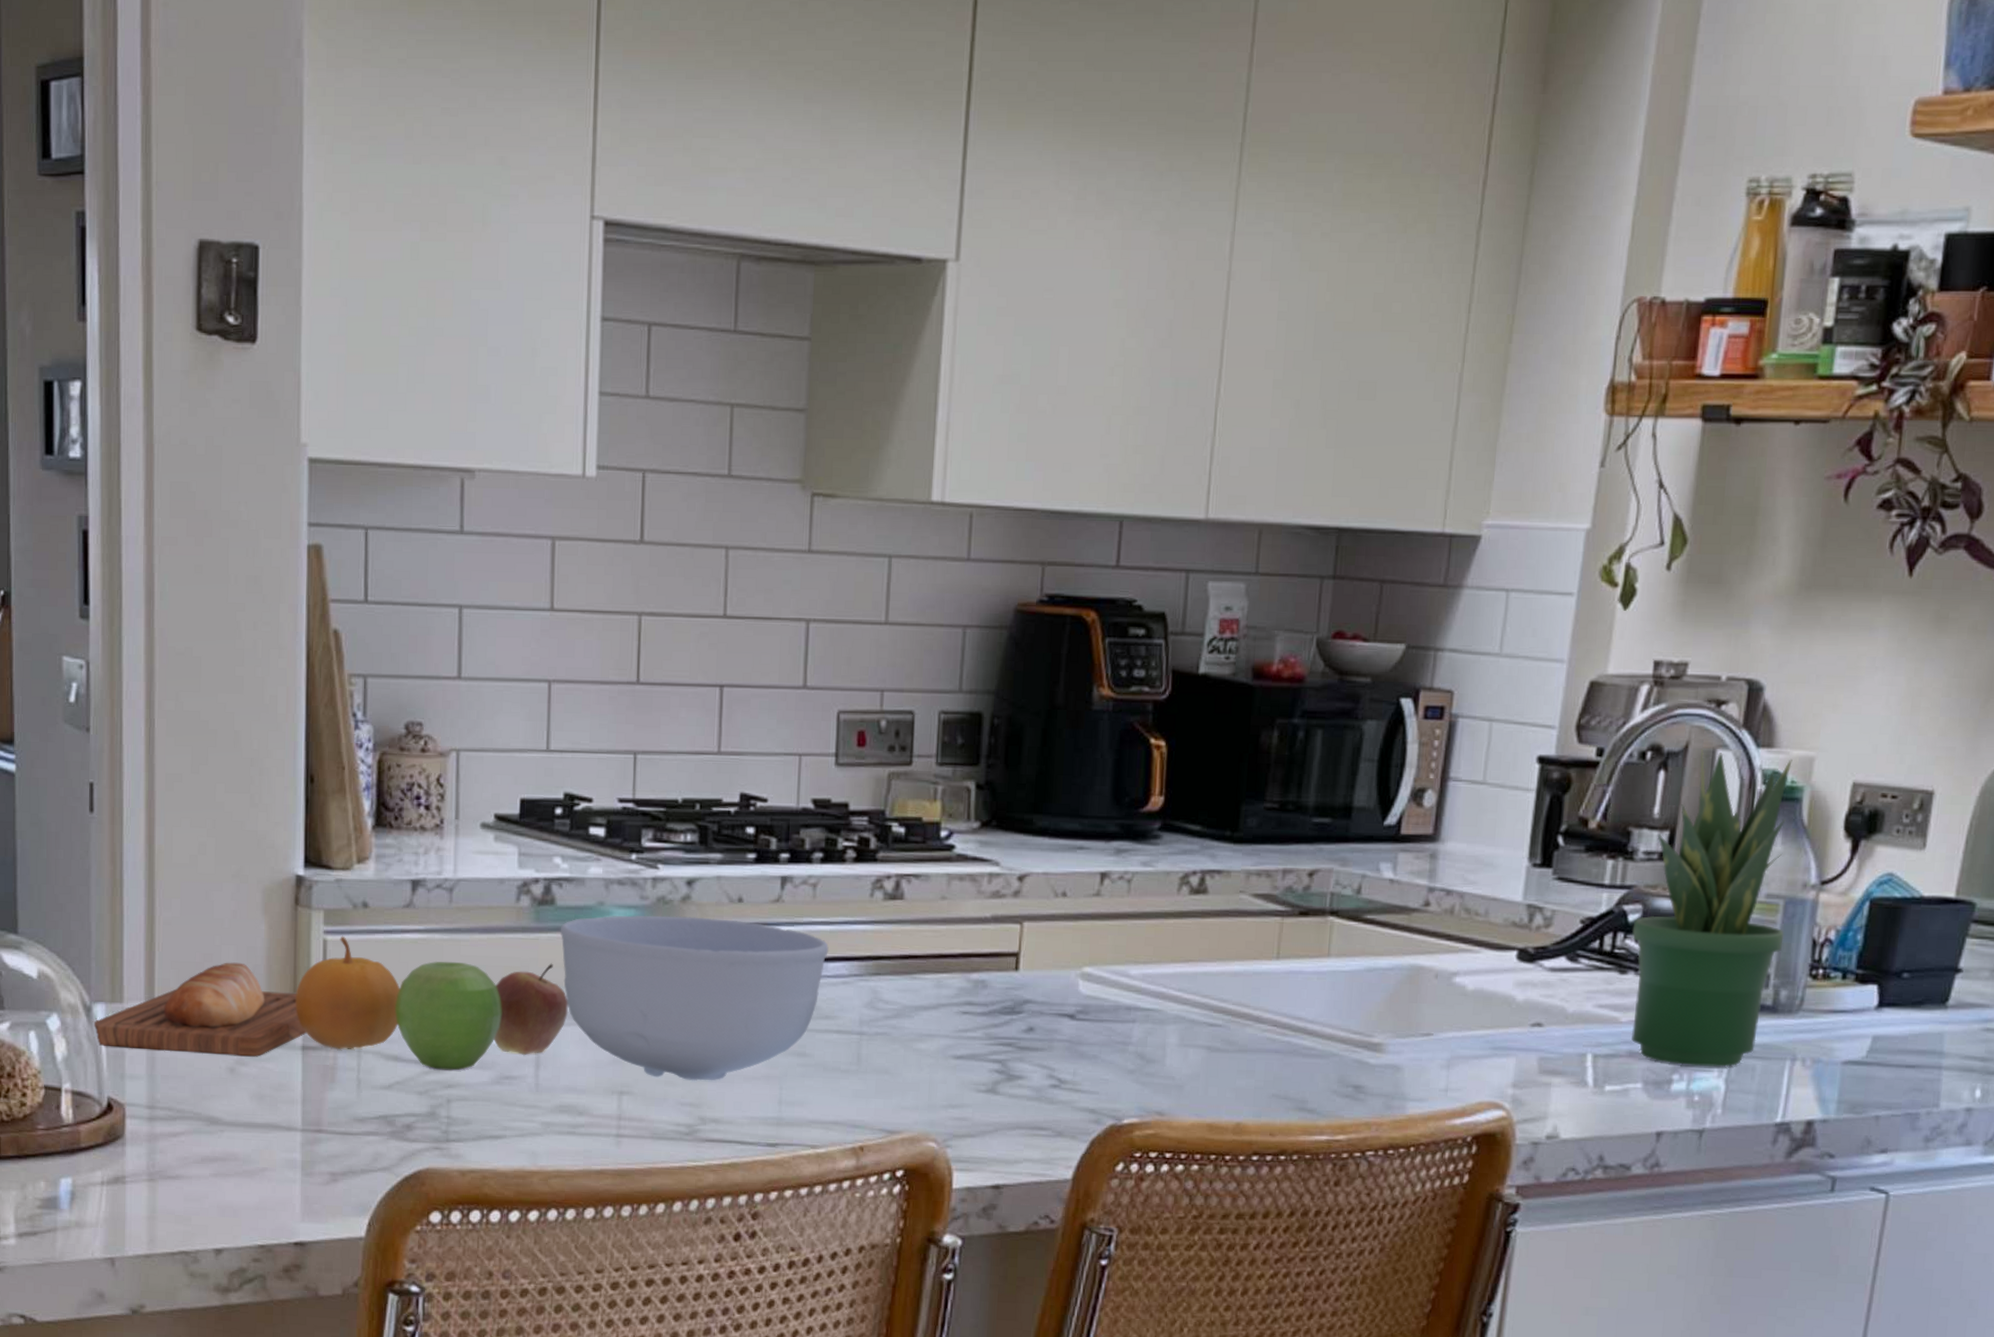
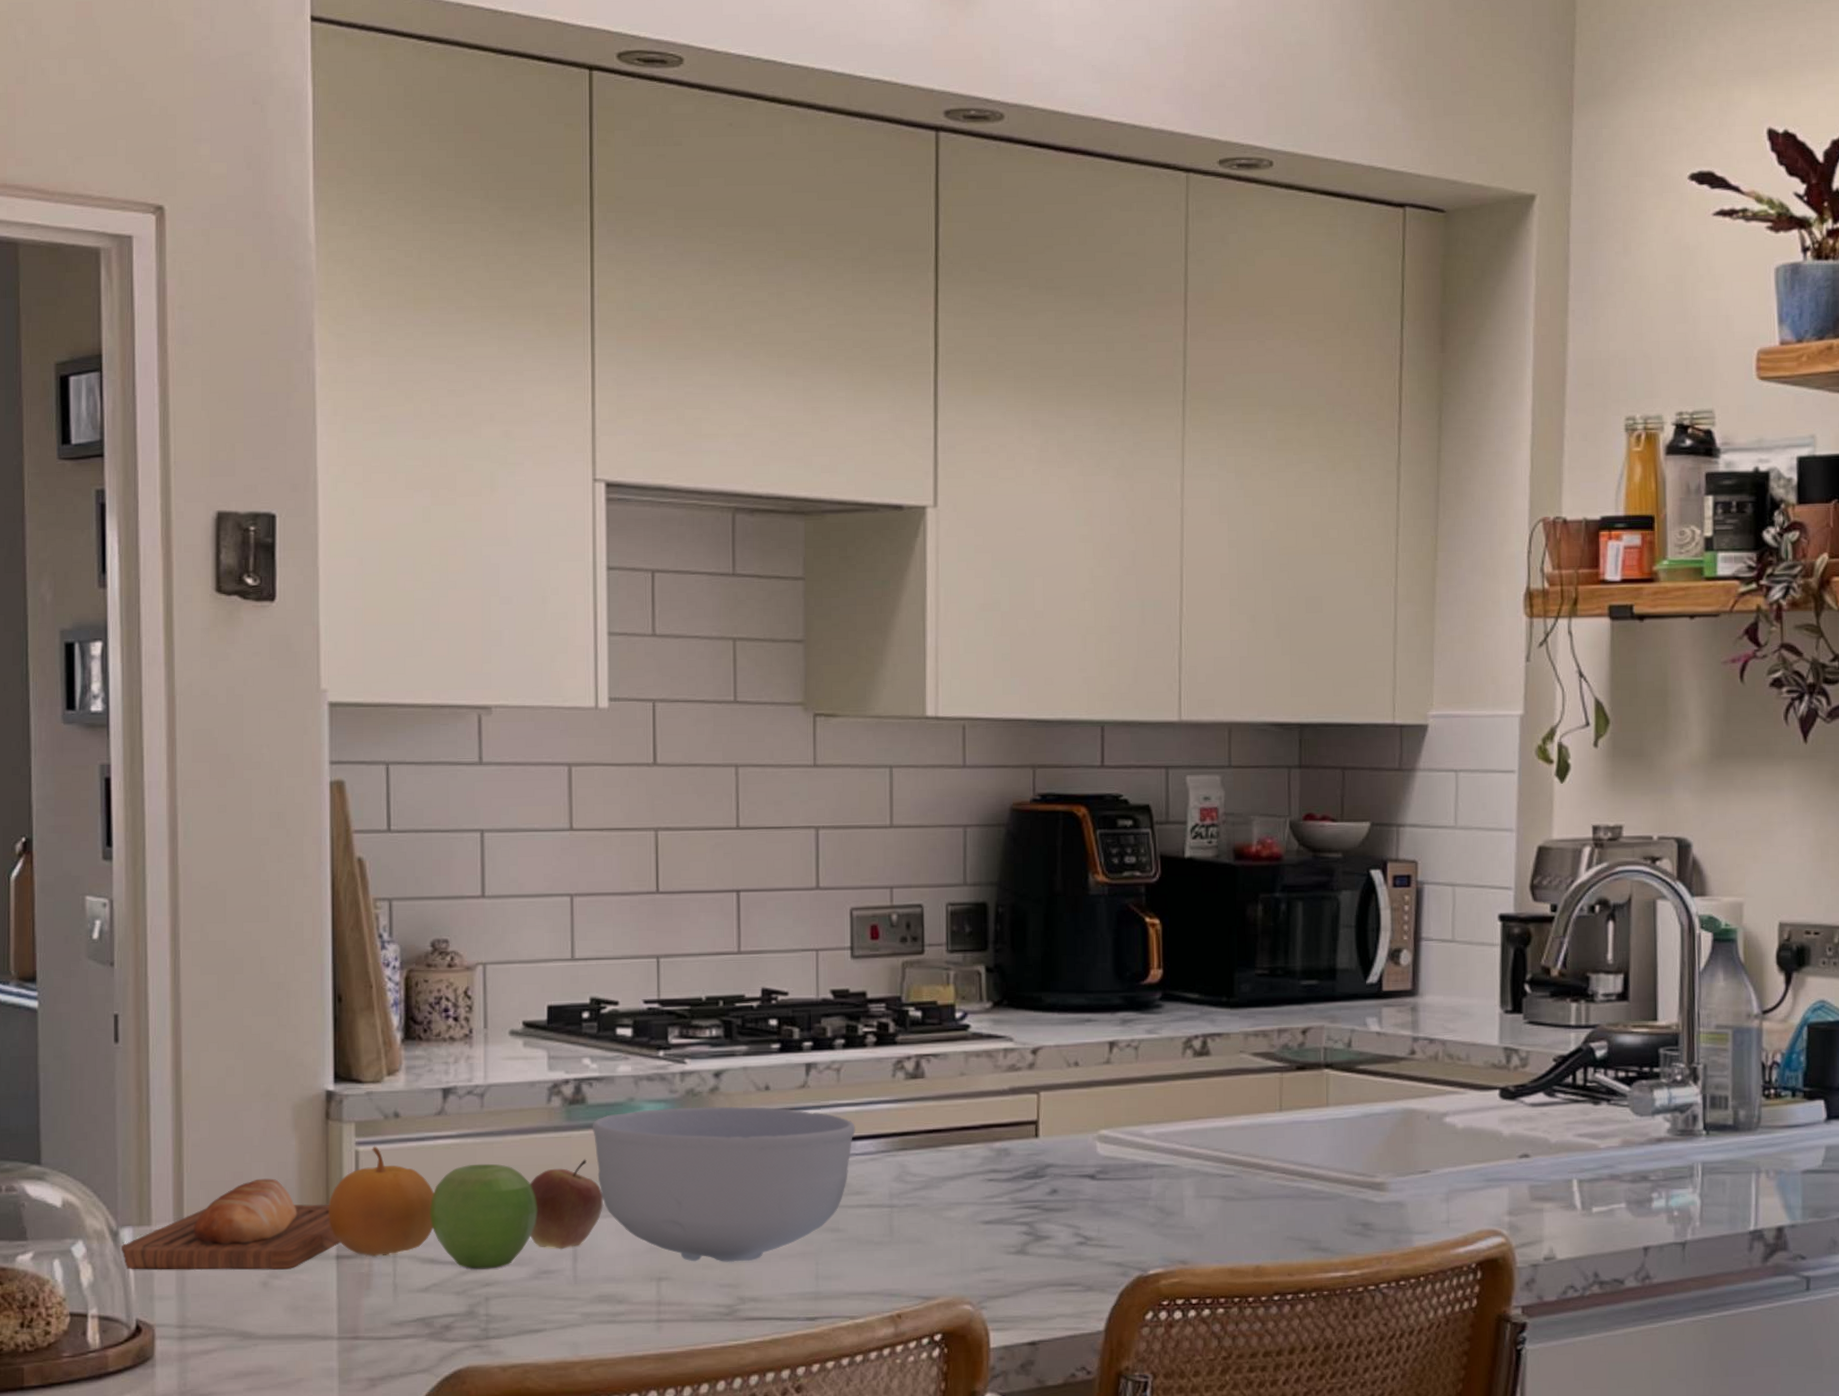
planter: present [1632,750,1793,1067] -> none [1601,901,1736,1184]

